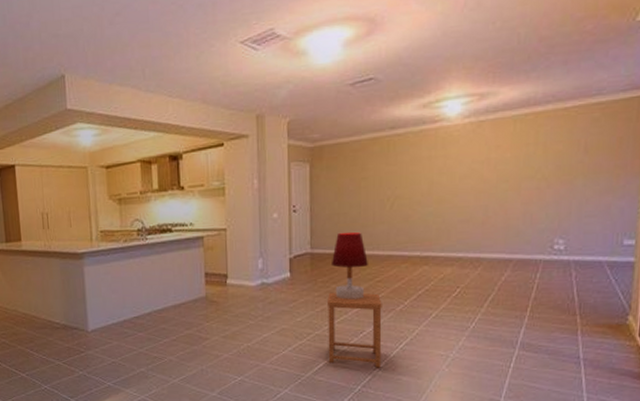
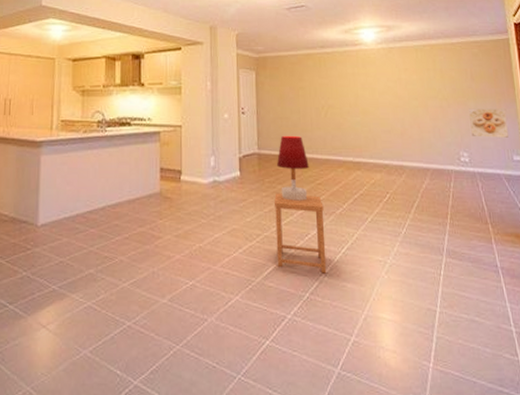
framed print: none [573,185,625,221] -> present [469,108,509,138]

